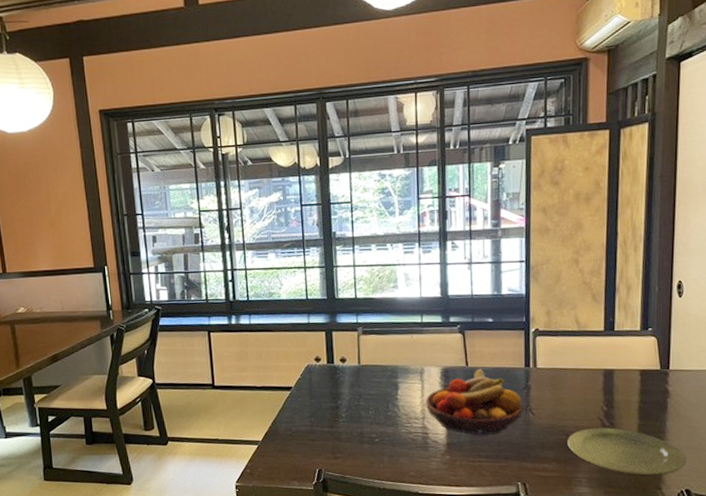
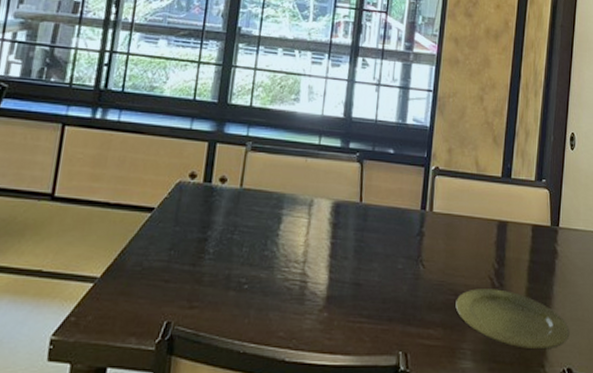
fruit bowl: present [426,368,523,435] -> none [309,206,414,288]

